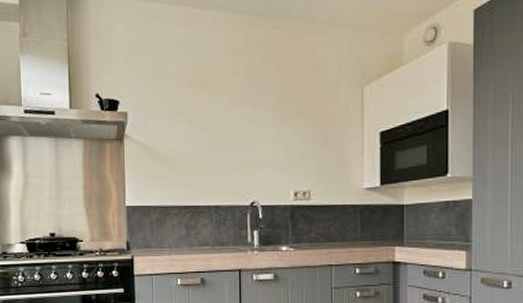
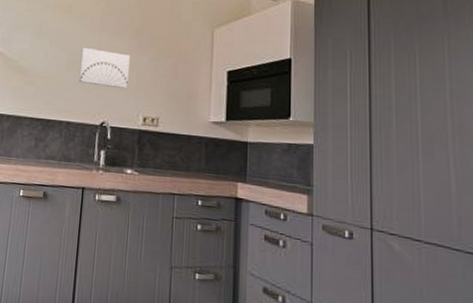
wall art: none [223,124,275,165] -> present [78,47,130,89]

